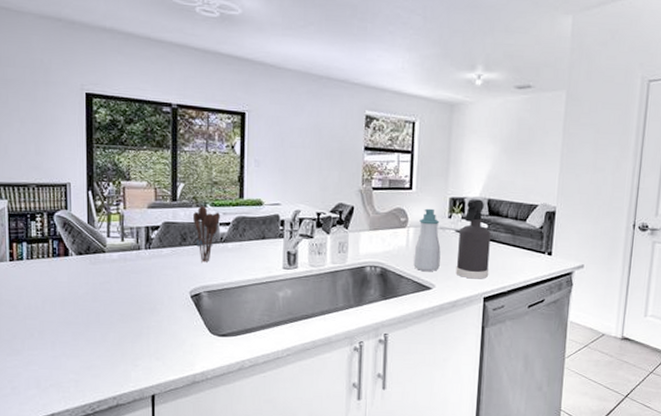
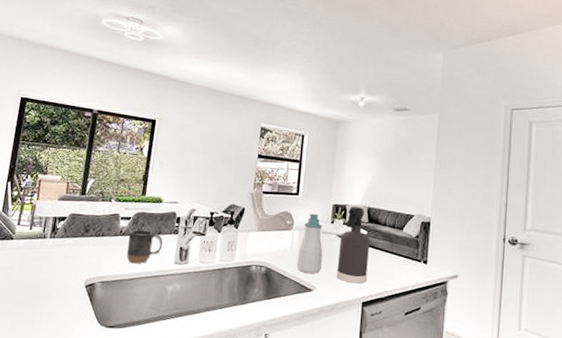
utensil holder: present [192,205,220,262] -> none [97,199,122,254]
mug: none [230,233,269,271] -> present [126,228,163,264]

